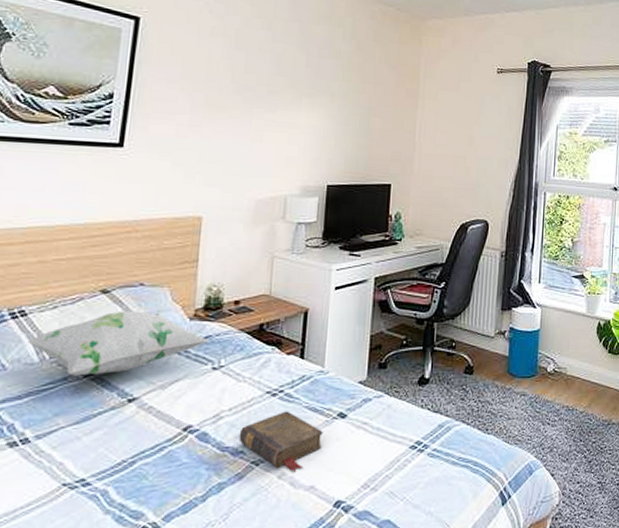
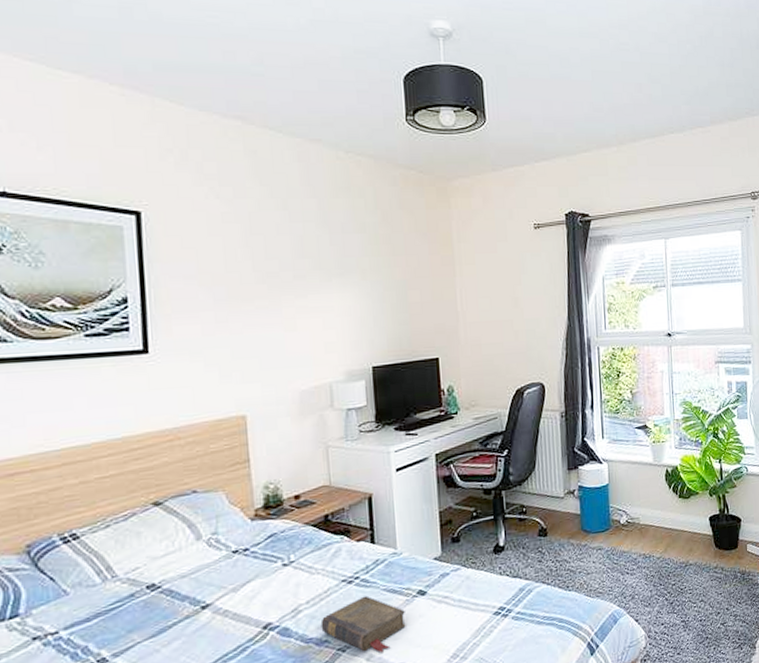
decorative pillow: present [27,311,210,376] -> none [85,518,276,592]

